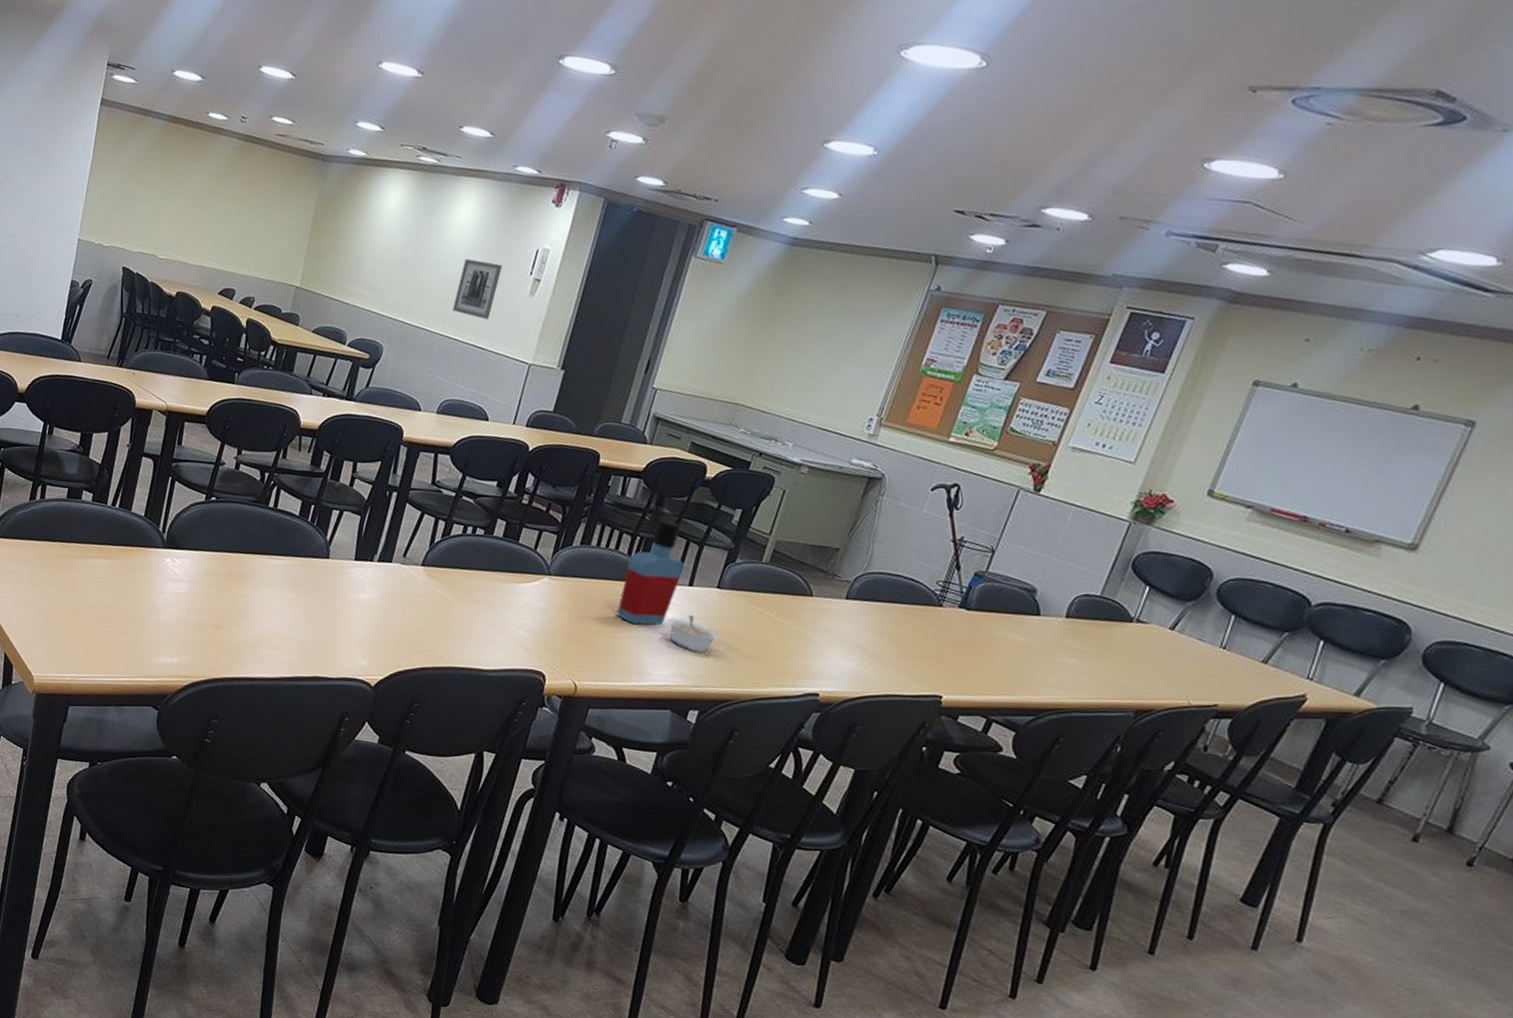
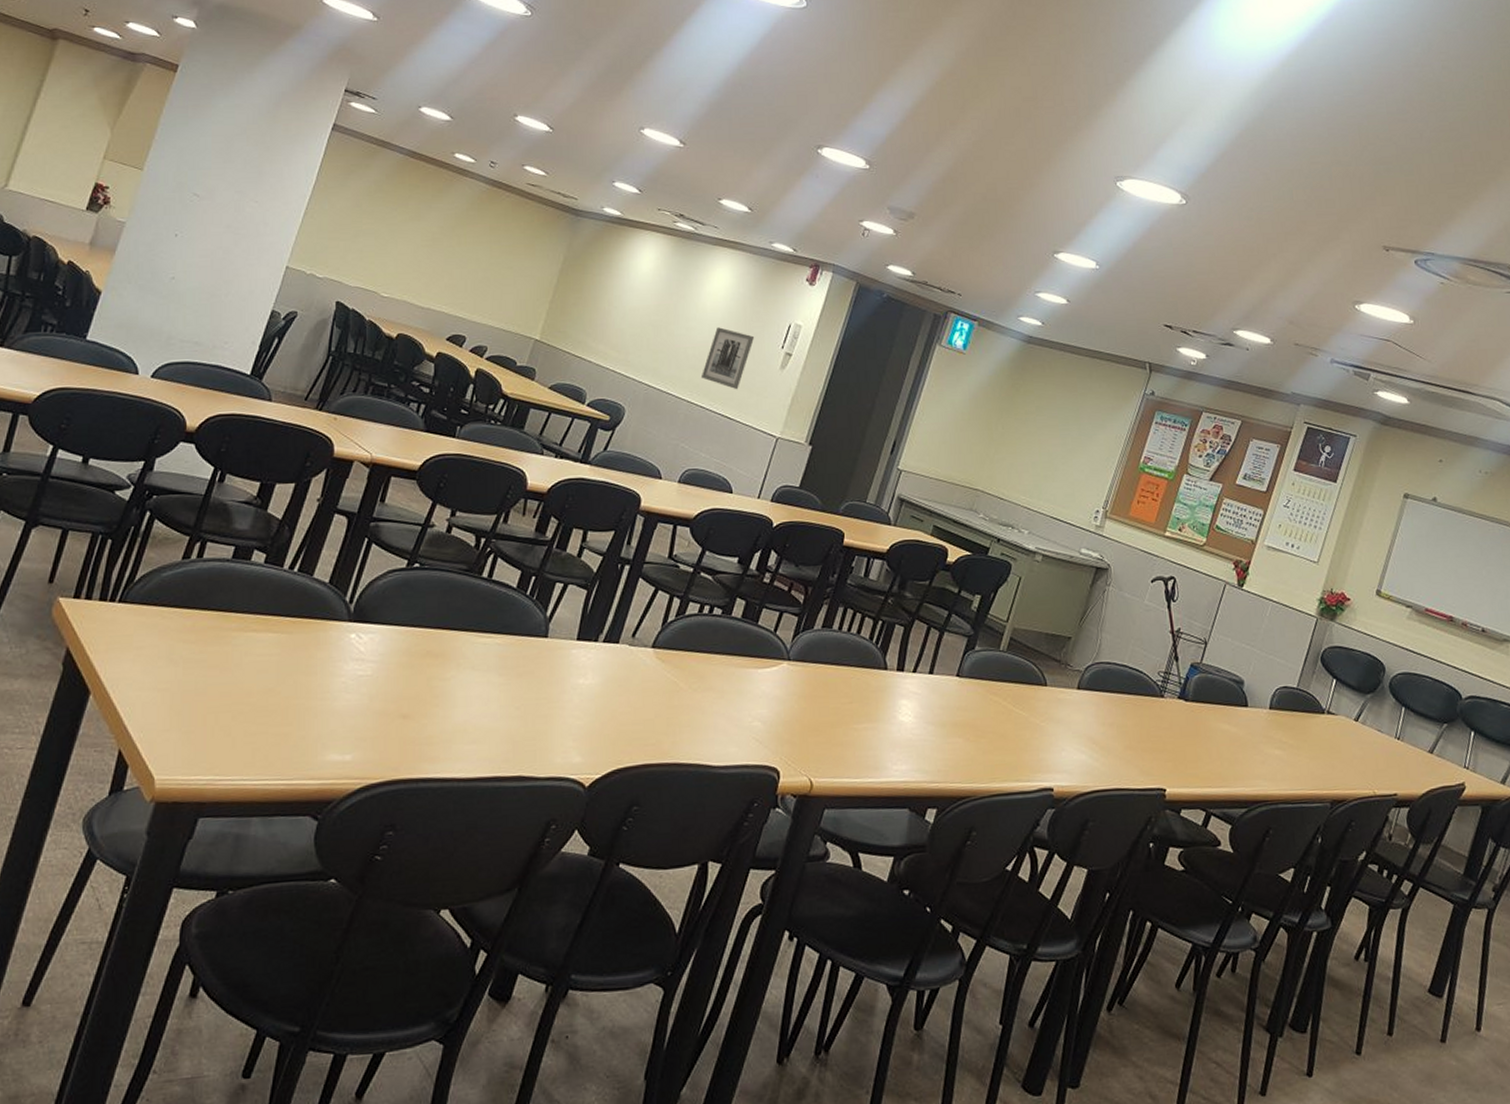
bottle: present [617,519,685,625] -> none [857,603,926,716]
legume: present [668,615,719,653] -> none [908,705,958,746]

